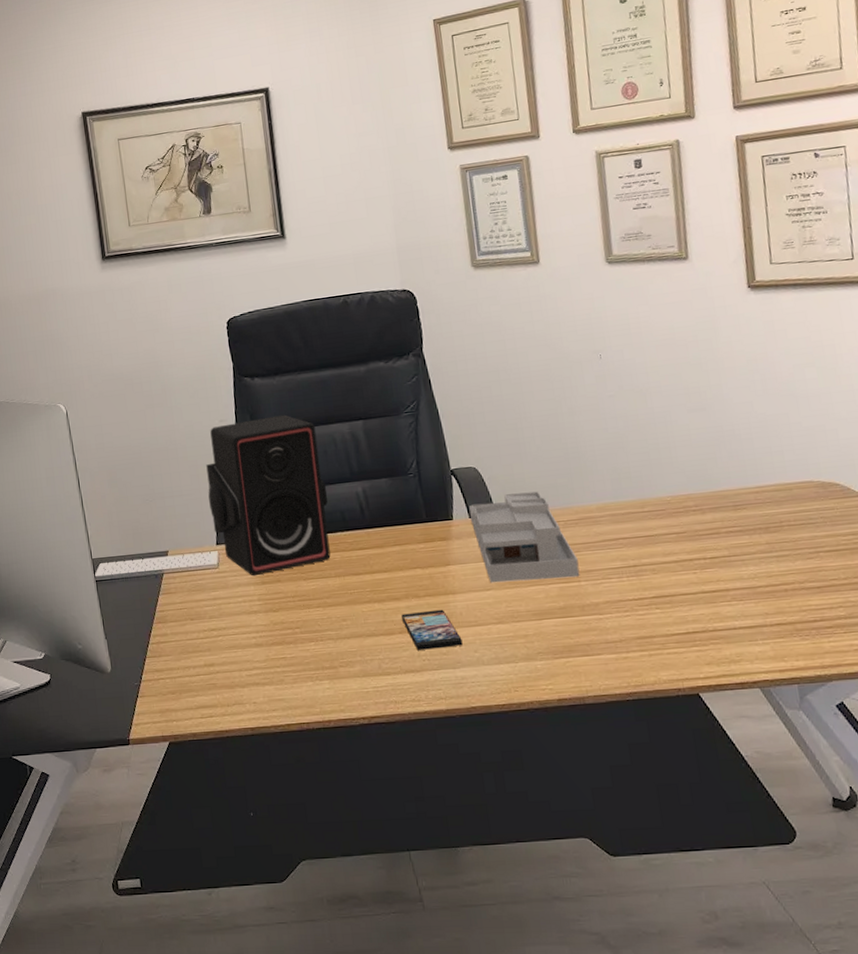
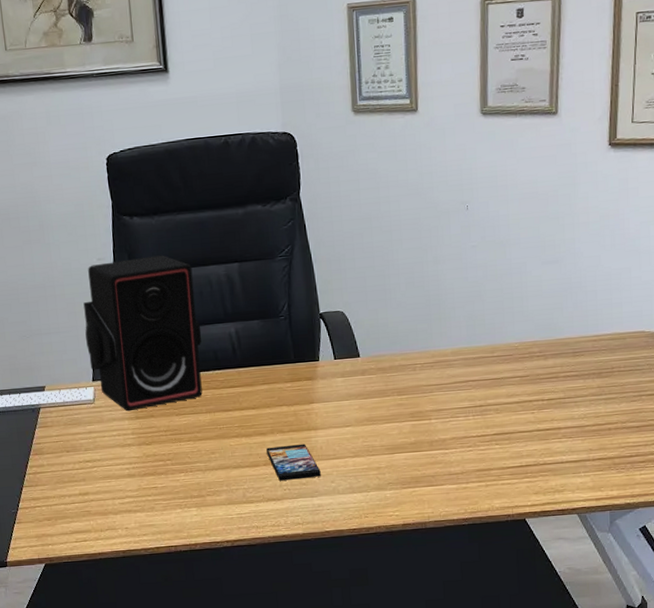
desk organizer: present [469,491,580,583] -> none [335,335,431,420]

